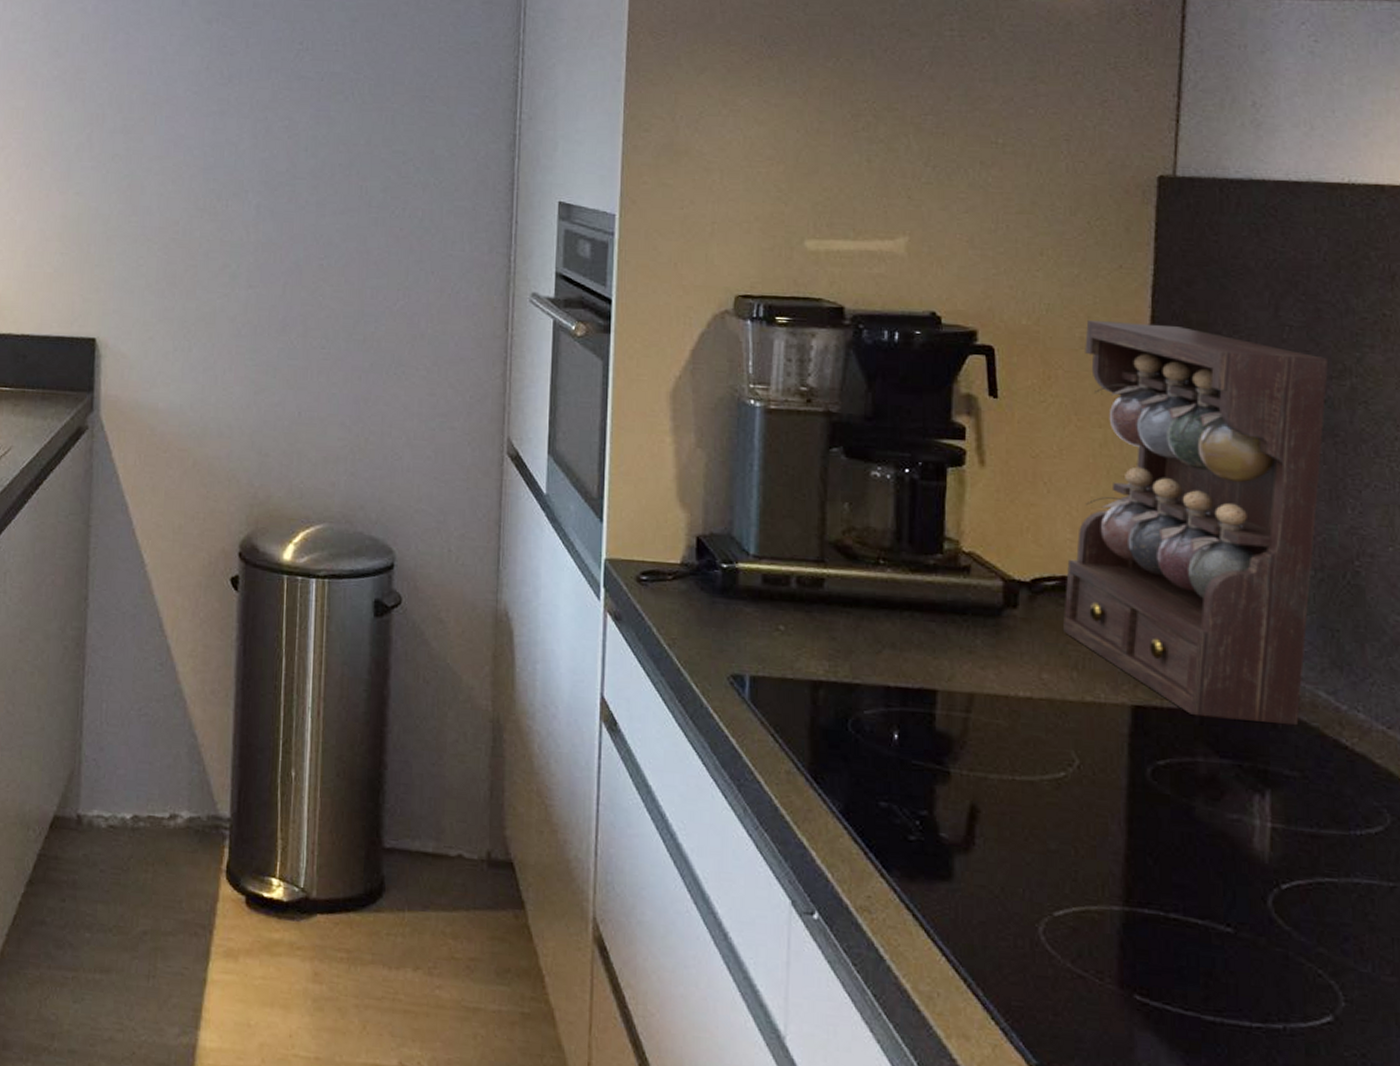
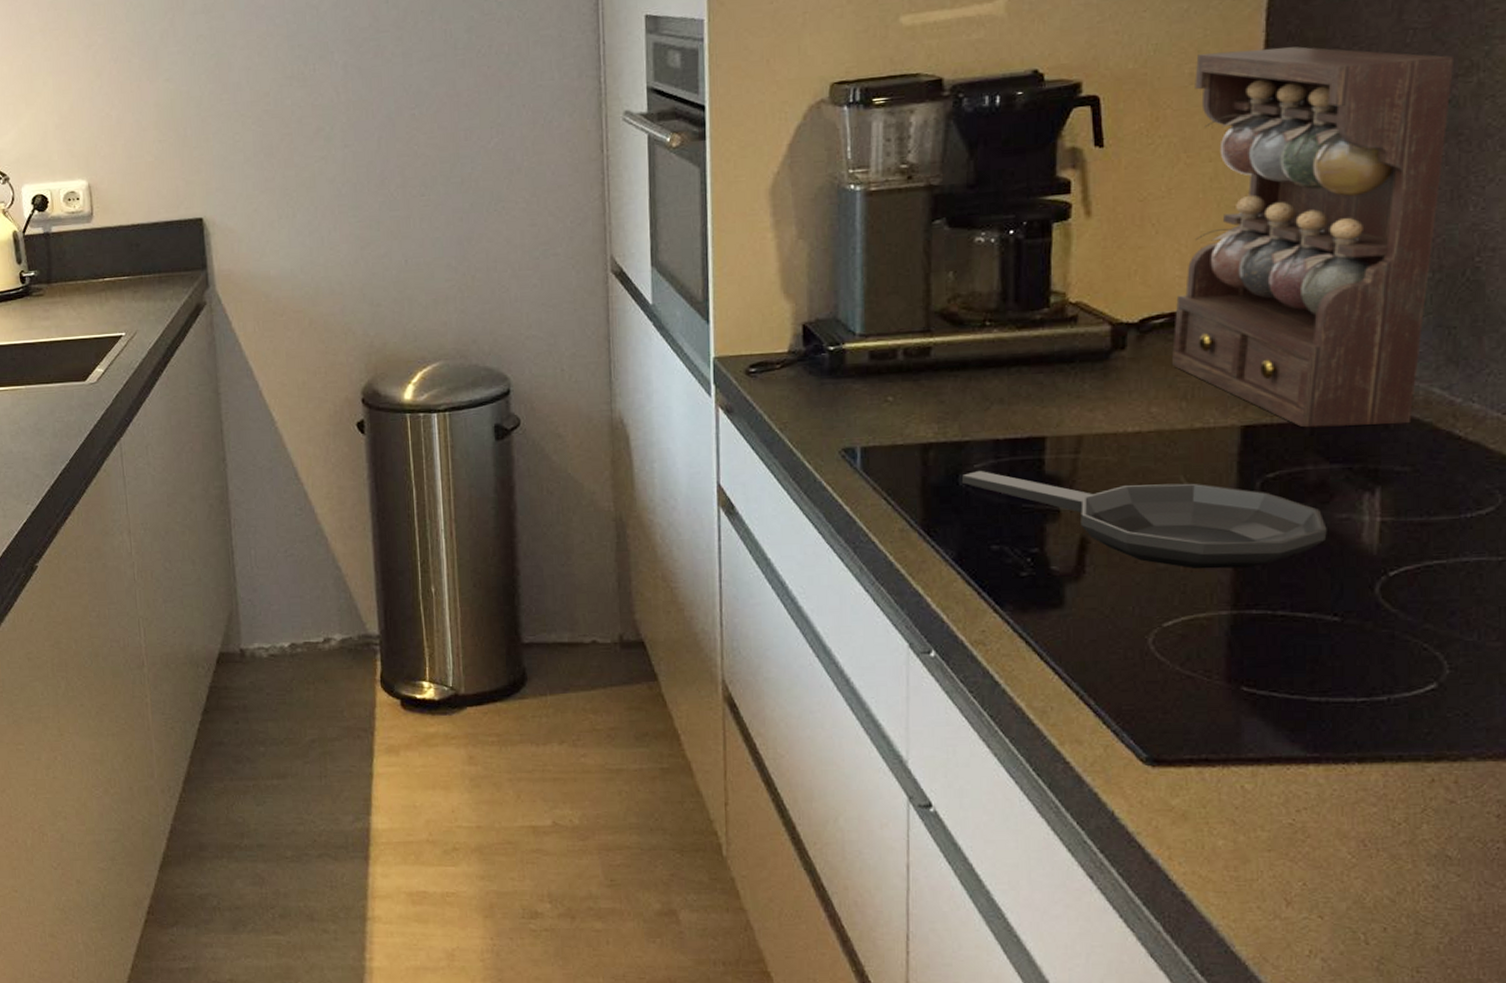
frying pan: none [850,718,1218,861] -> present [961,471,1327,569]

